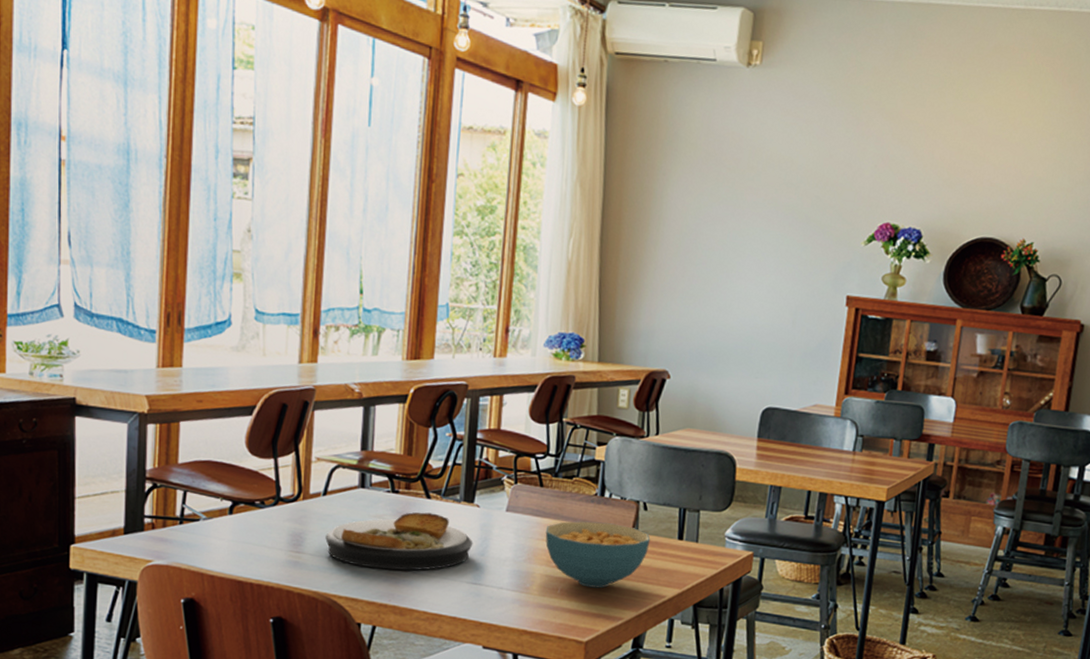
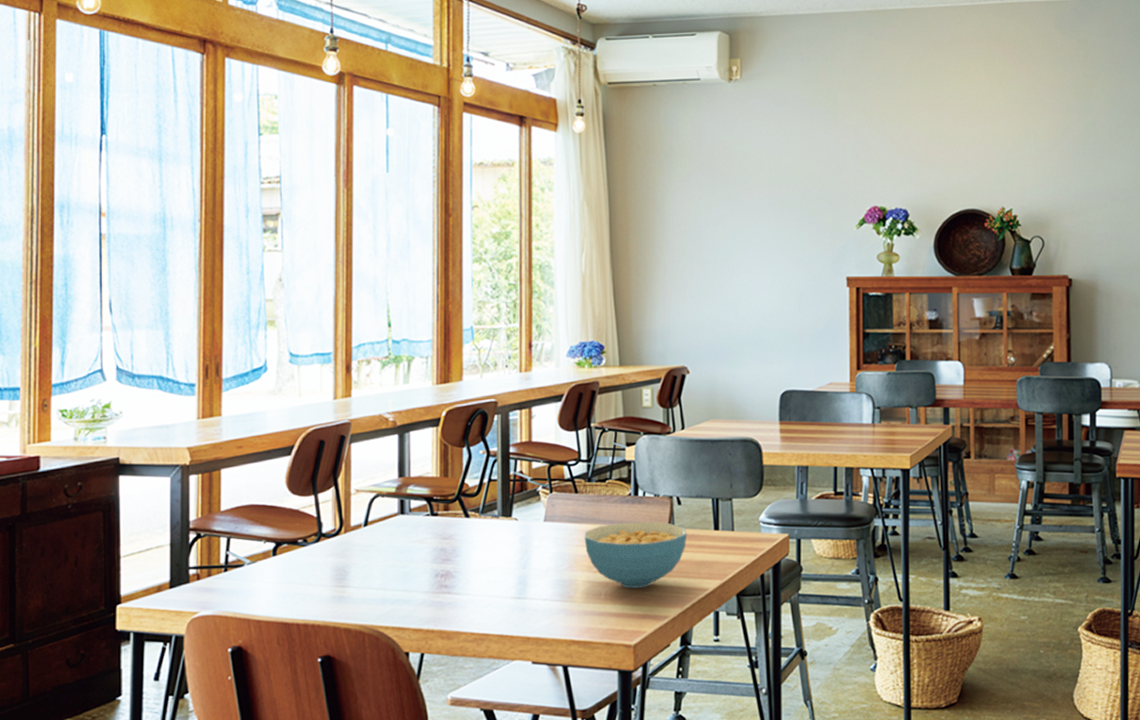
plate: present [325,512,473,571] -> none [369,531,514,594]

